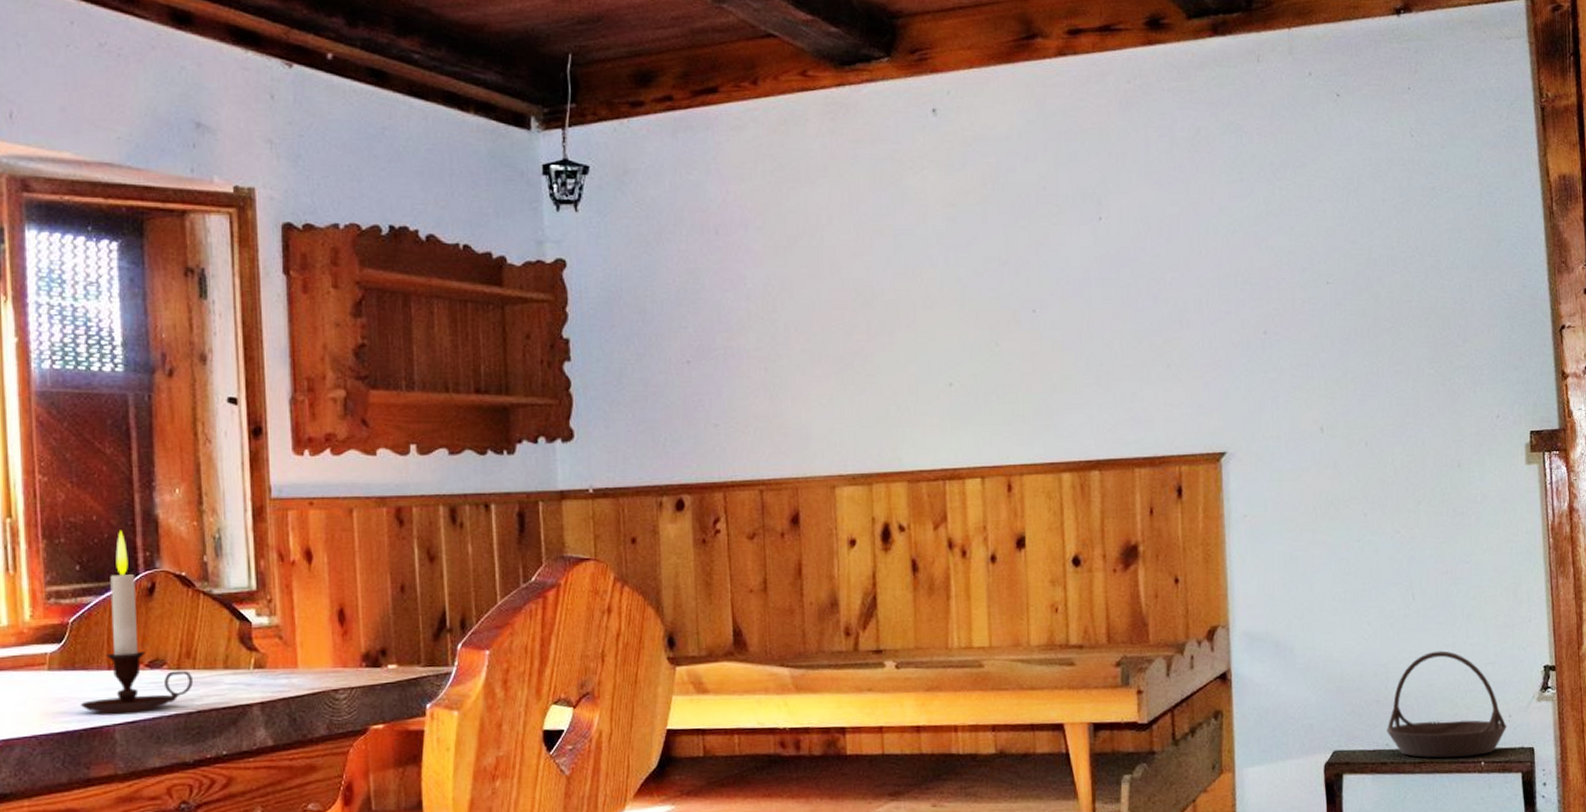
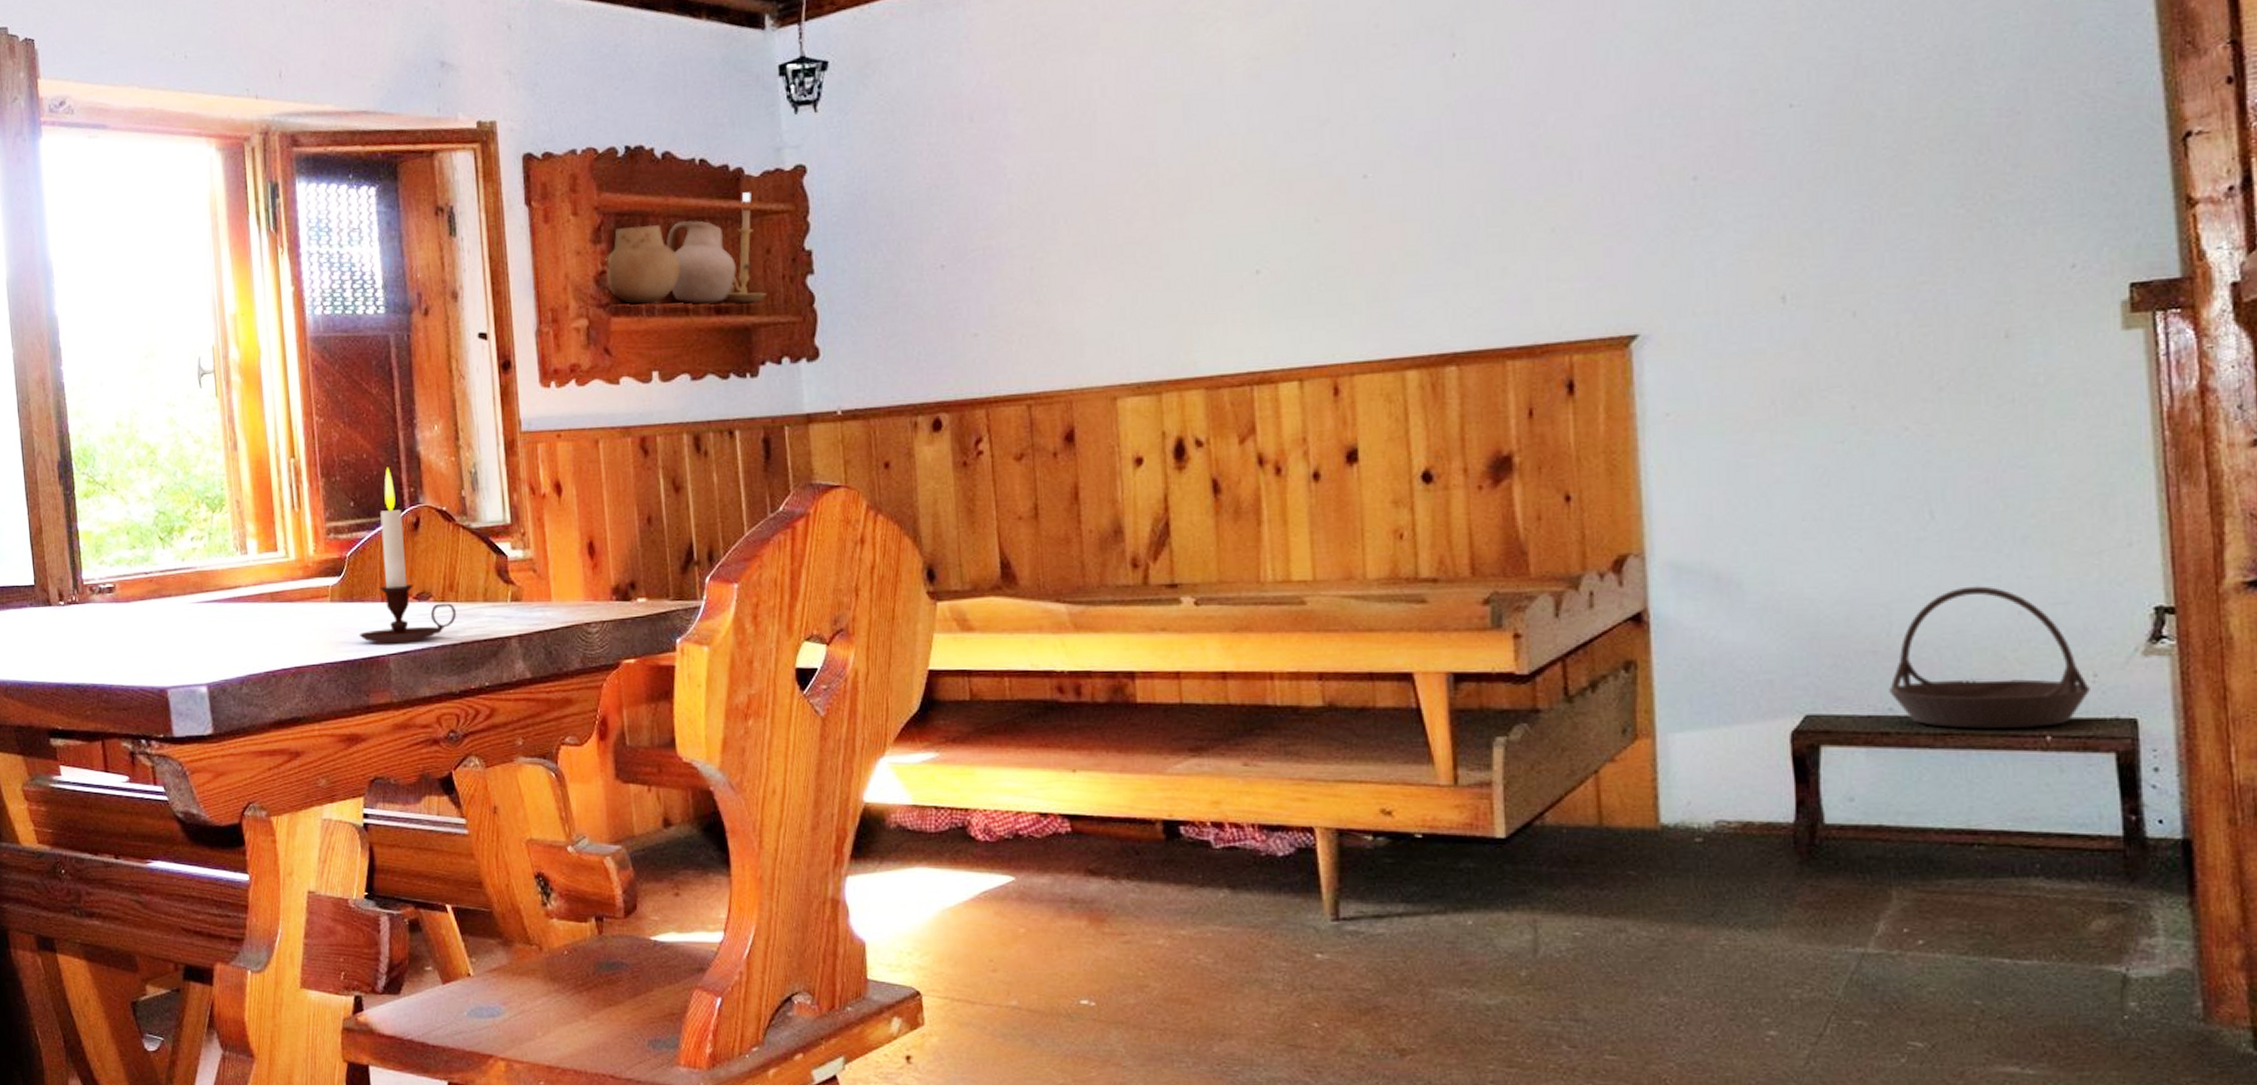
ceramic pot: none [365,303,441,380] -> present [605,225,680,306]
ceramic pitcher: none [427,302,496,382] -> present [665,220,736,304]
candle holder: none [484,280,526,385] -> present [724,192,767,304]

